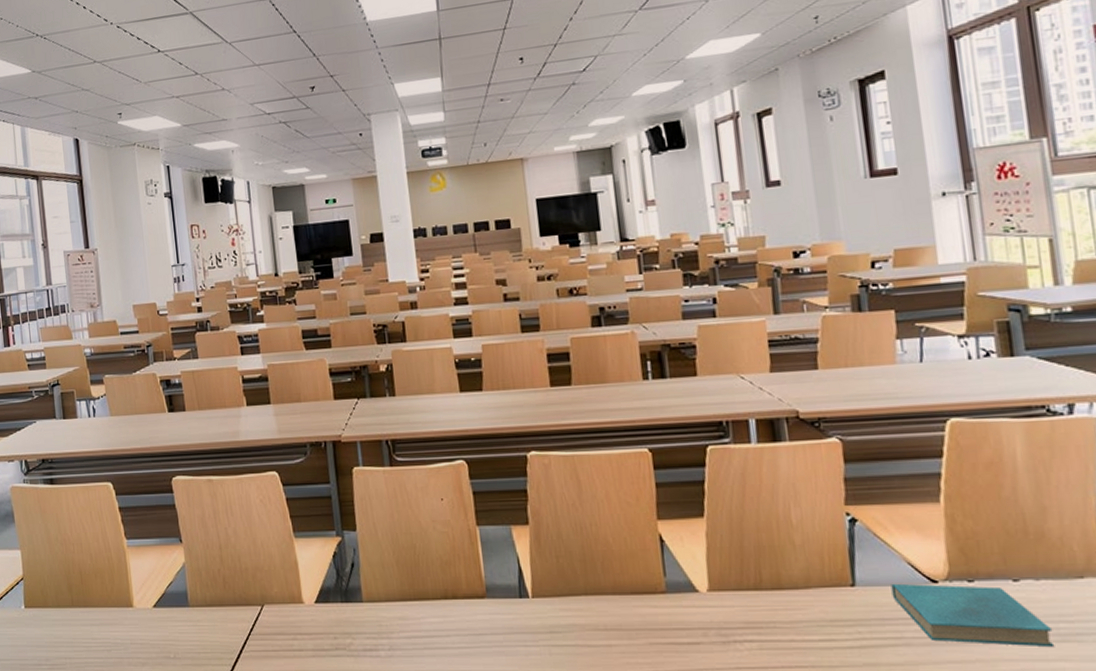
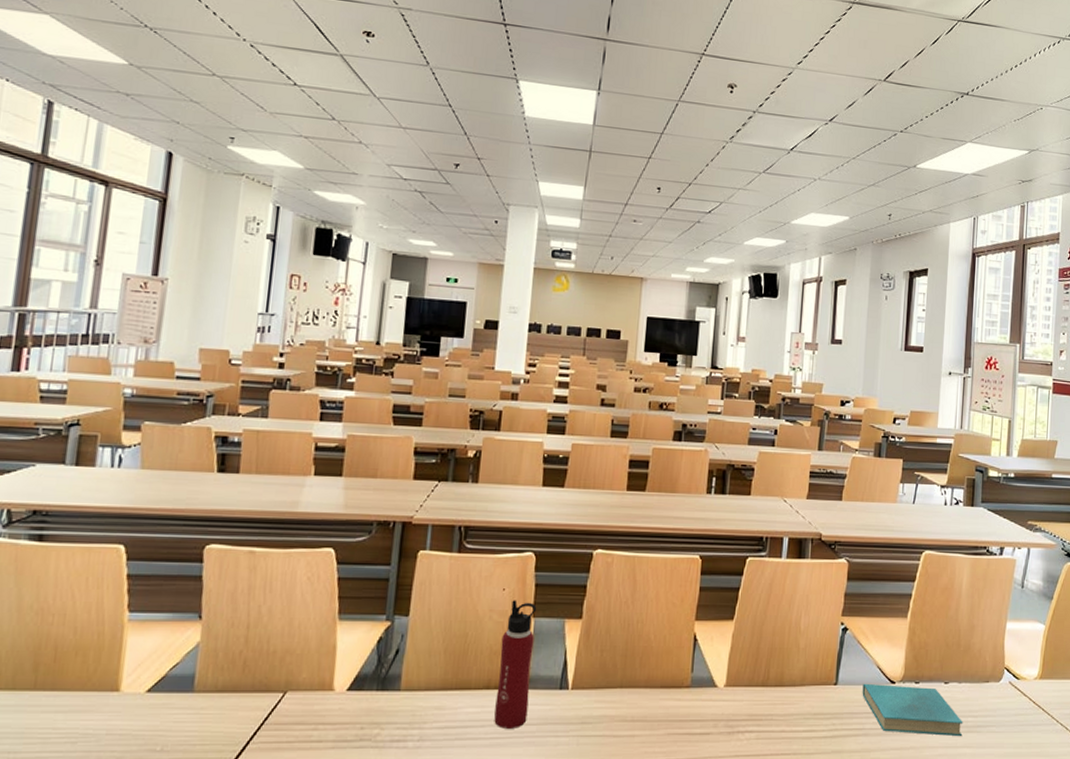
water bottle: none [449,509,492,638] -> present [494,600,537,729]

